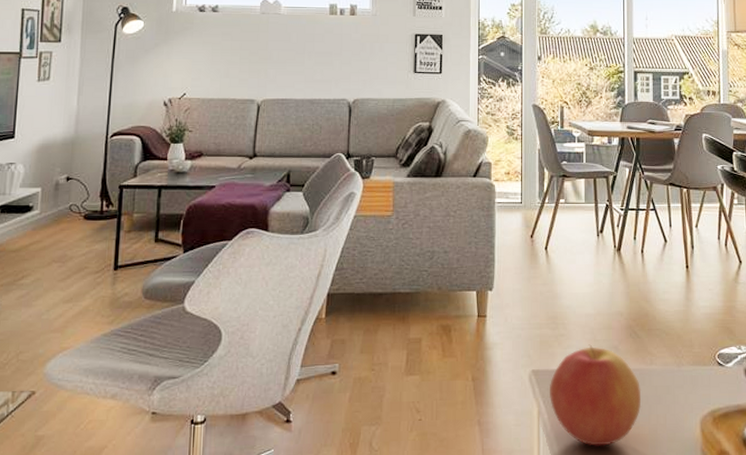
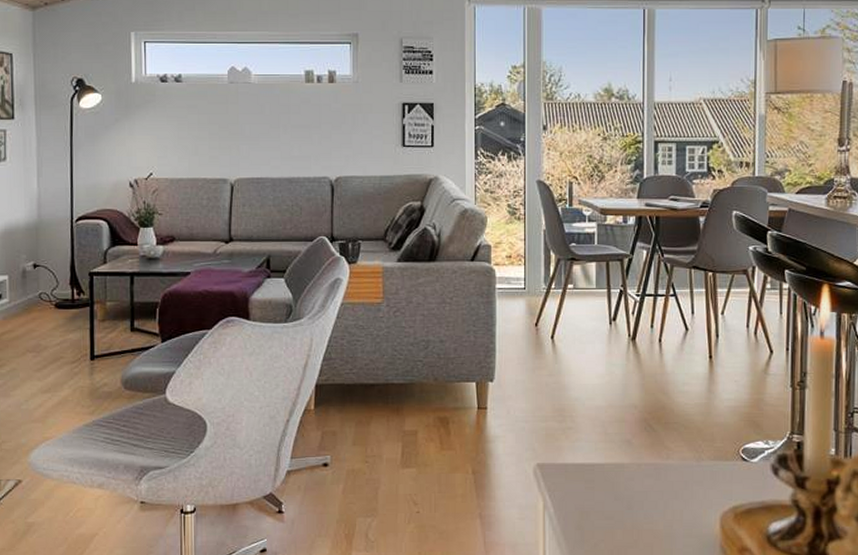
apple: present [550,344,642,446] -> none [556,438,656,541]

